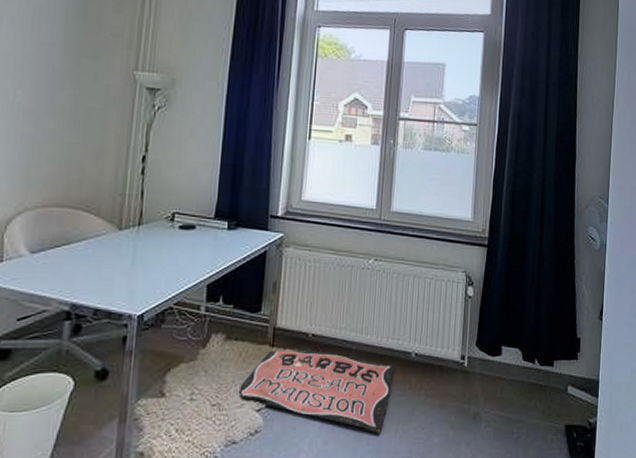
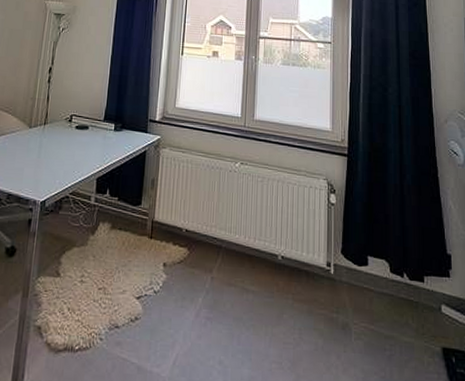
text sign: present [240,348,395,434] -> none [122,241,262,334]

